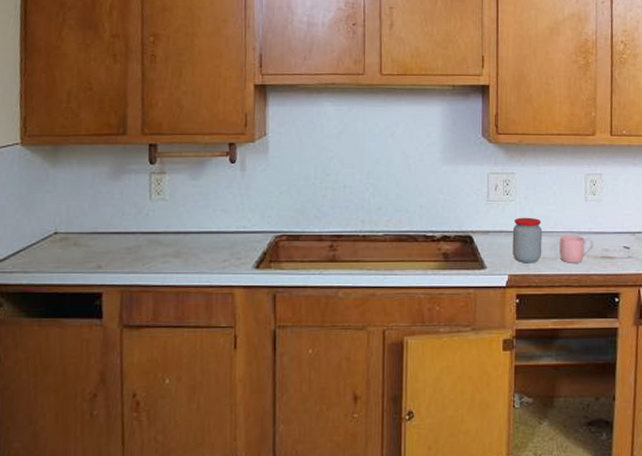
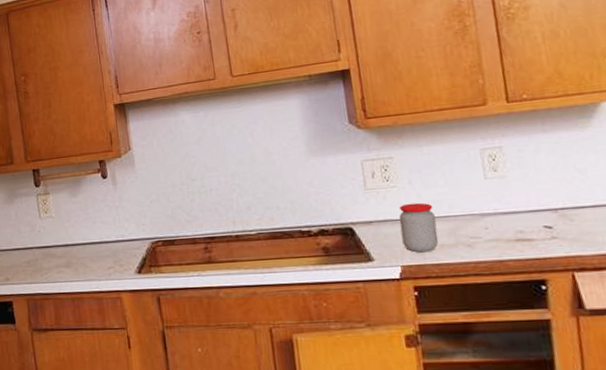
mug: present [559,235,595,263] -> none [458,218,504,249]

